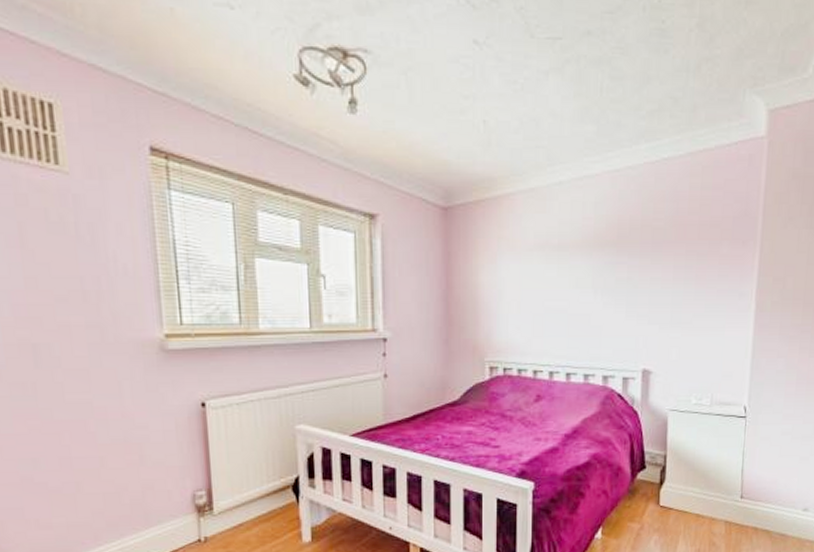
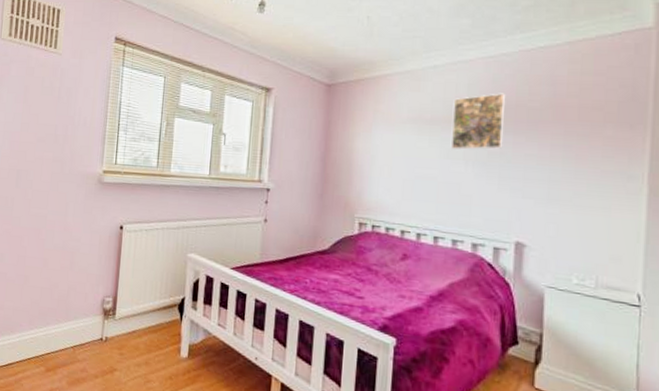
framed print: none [580,212,632,277] -> present [452,93,506,150]

